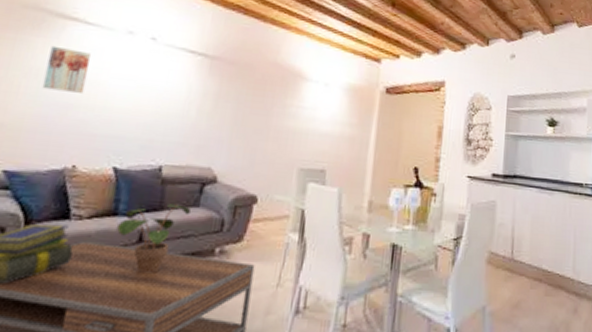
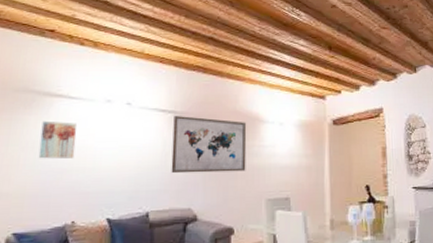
wall art: none [193,58,286,134] -> present [171,115,247,174]

